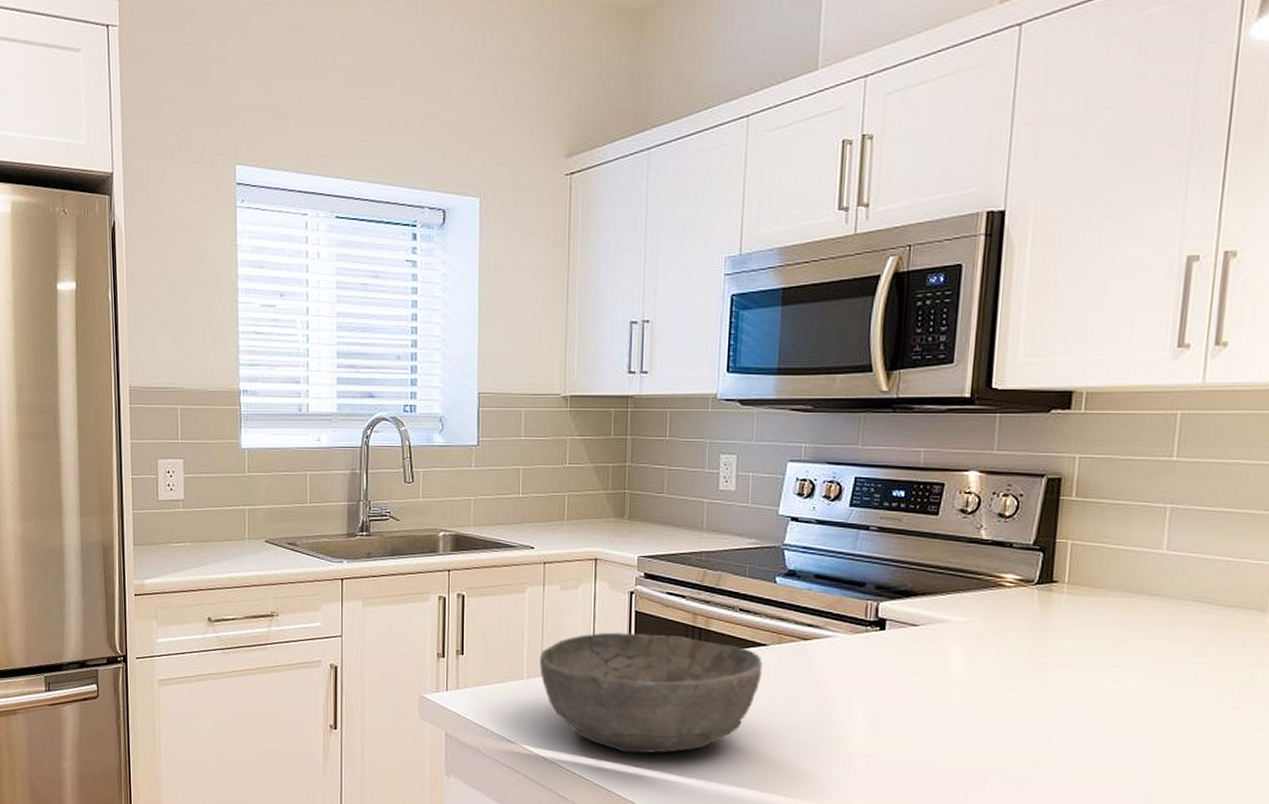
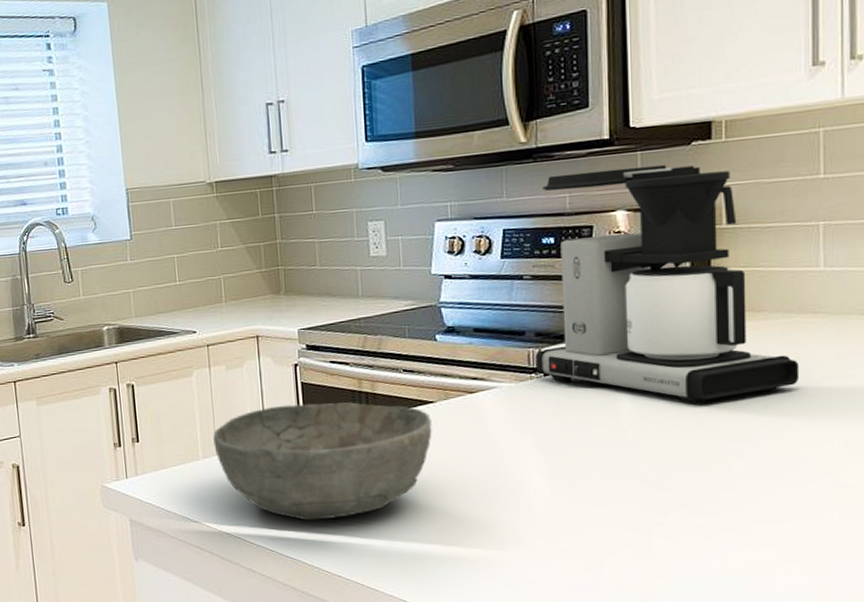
coffee maker: none [872,428,1132,675] -> present [535,164,800,405]

